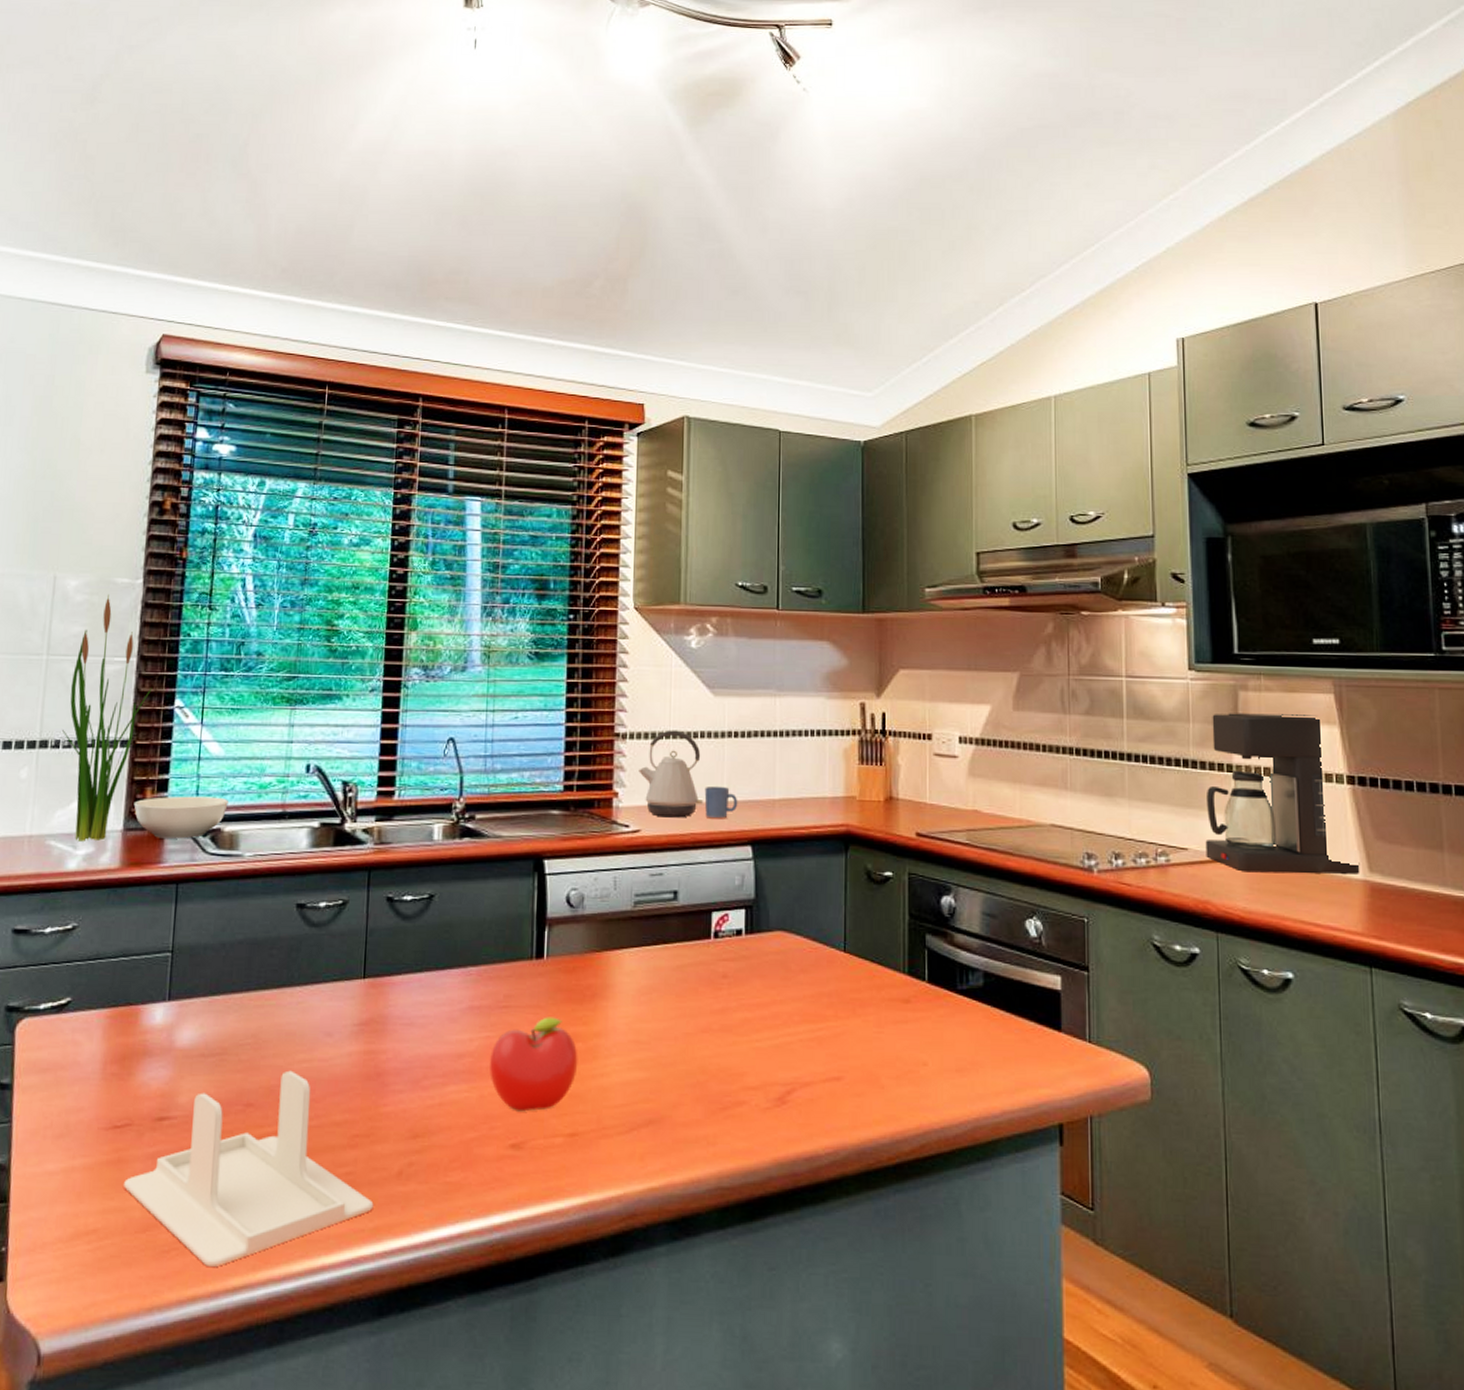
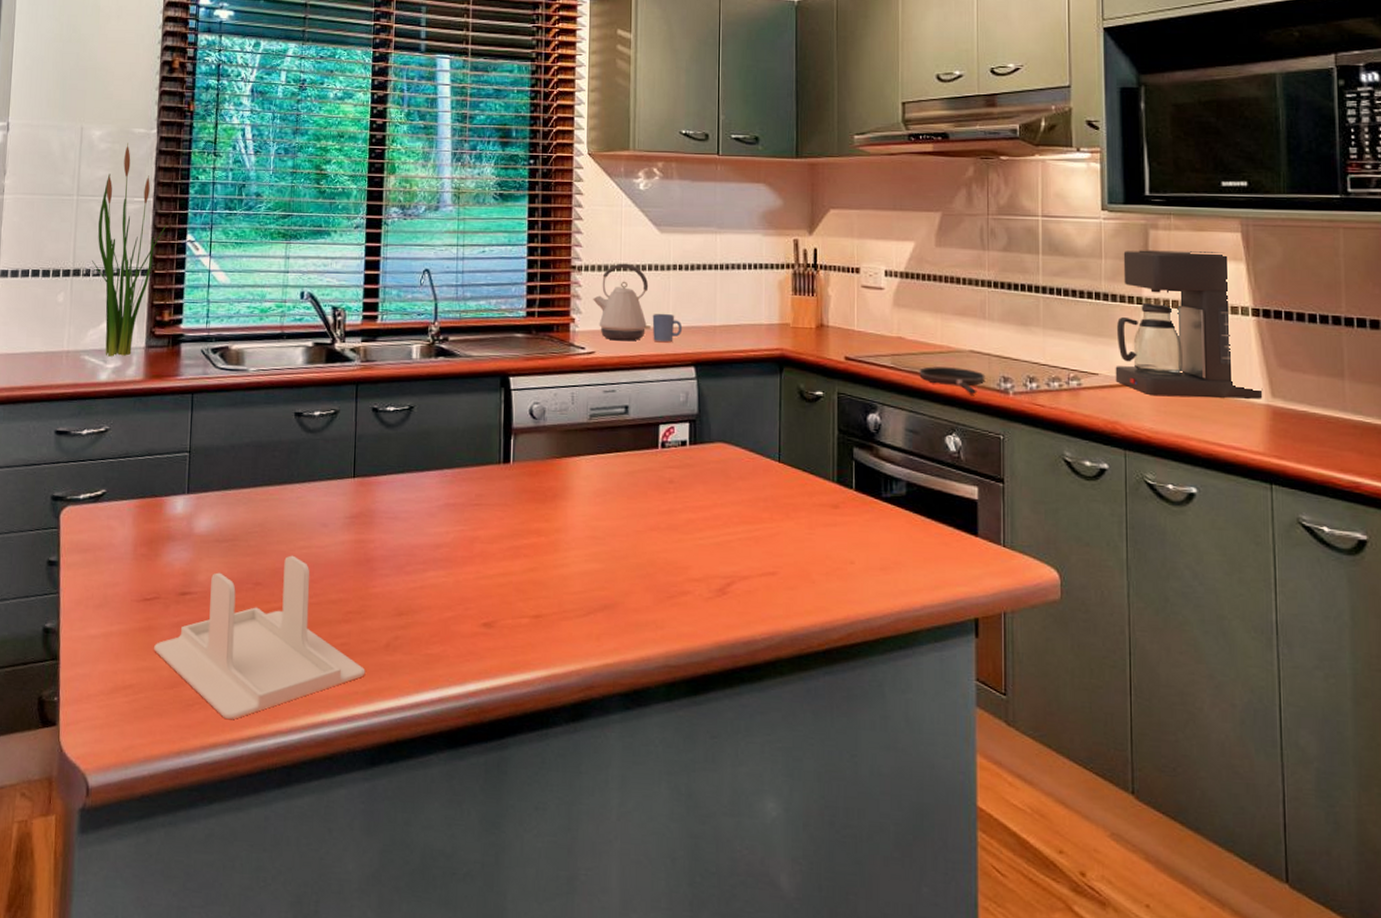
bowl: present [133,796,228,839] -> none [154,318,234,355]
fruit: present [490,1017,578,1111] -> none [464,514,541,595]
frying pan: none [996,842,1068,872] -> present [919,366,986,394]

